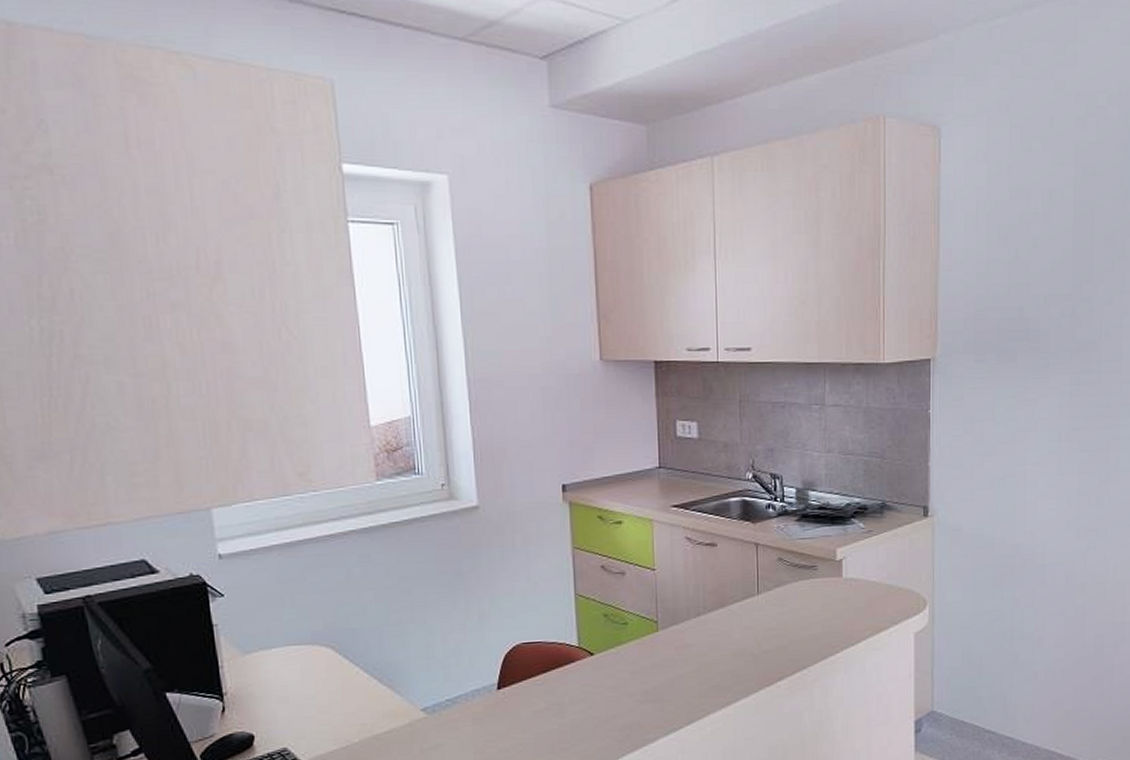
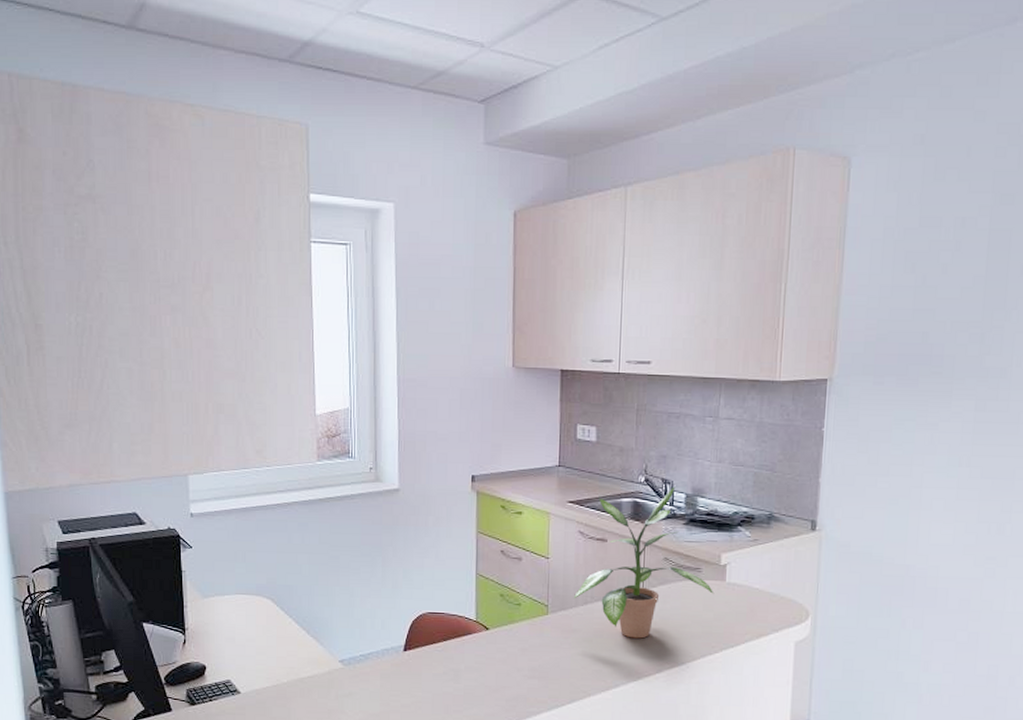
potted plant: none [684,481,832,647] -> present [573,486,715,639]

